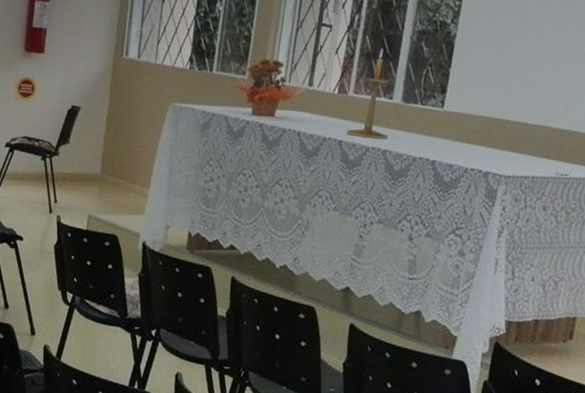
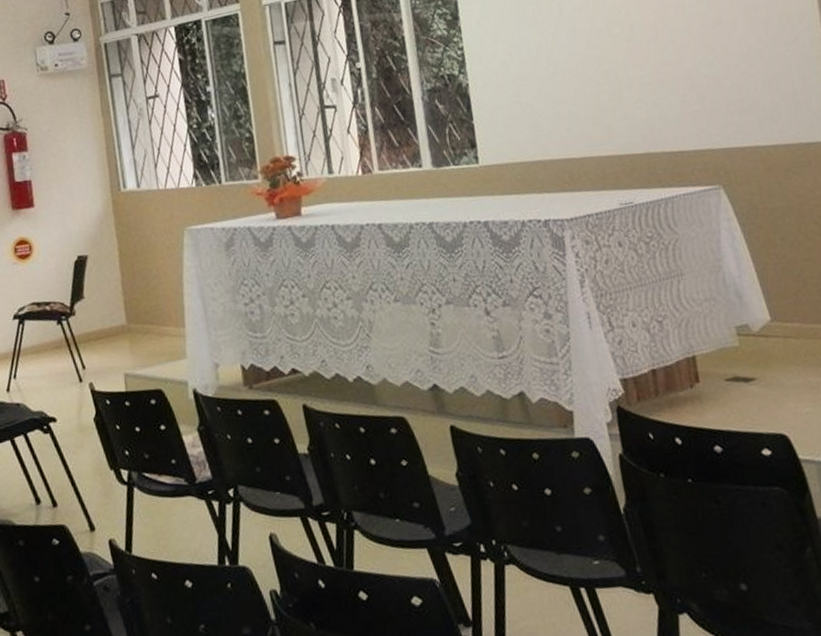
candlestick: present [346,48,388,140] -> none [383,116,429,216]

